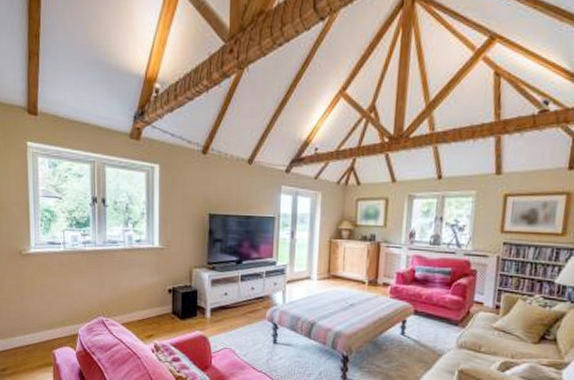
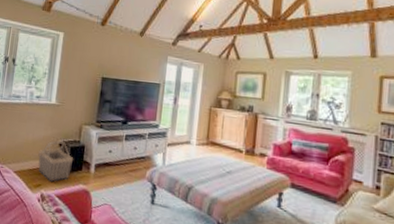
basket: none [146,287,187,332] -> present [38,140,74,182]

